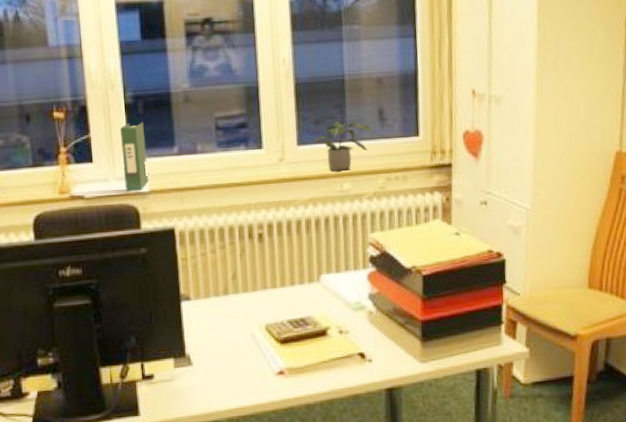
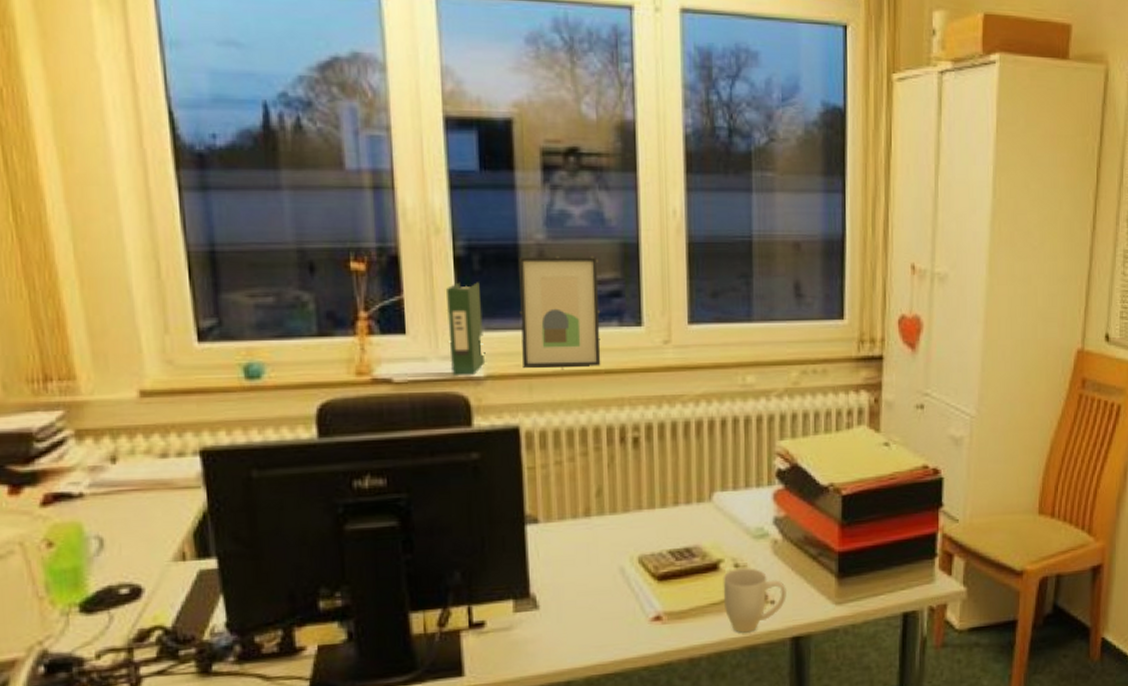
picture frame: none [171,97,233,184] -> present [519,255,601,369]
potted plant: present [313,120,374,172] -> none [709,294,787,361]
mug: none [330,333,381,385] -> present [723,568,787,633]

